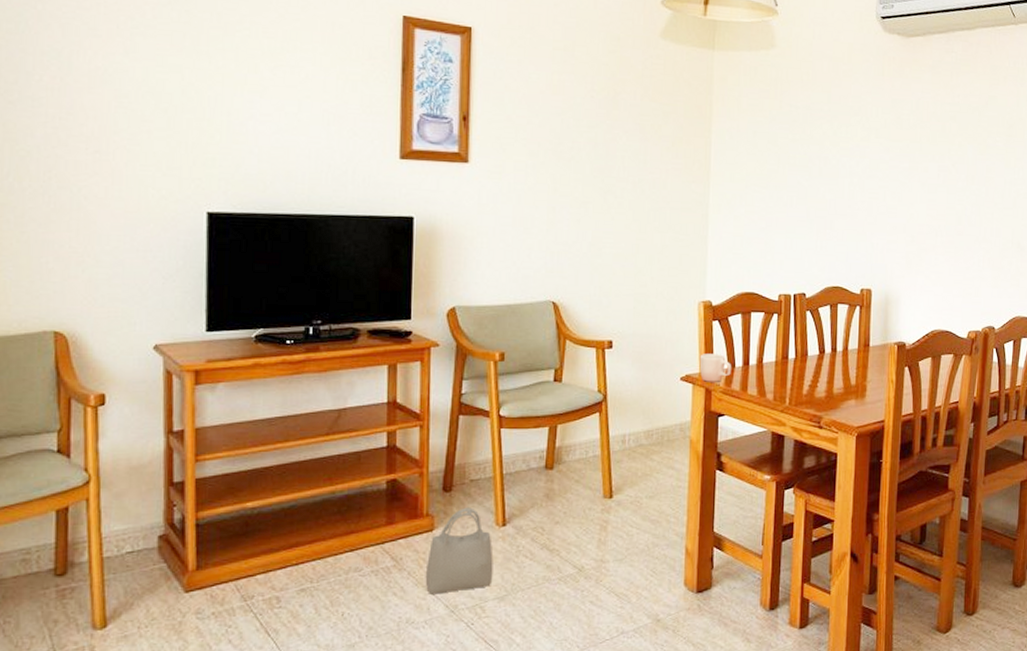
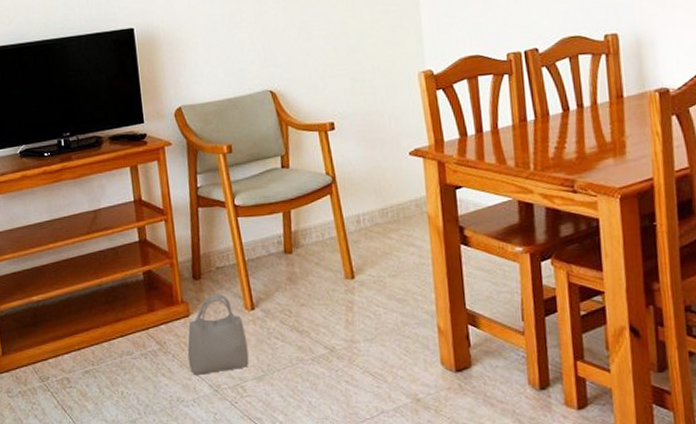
mug: present [699,354,731,383] -> none [427,124,464,155]

